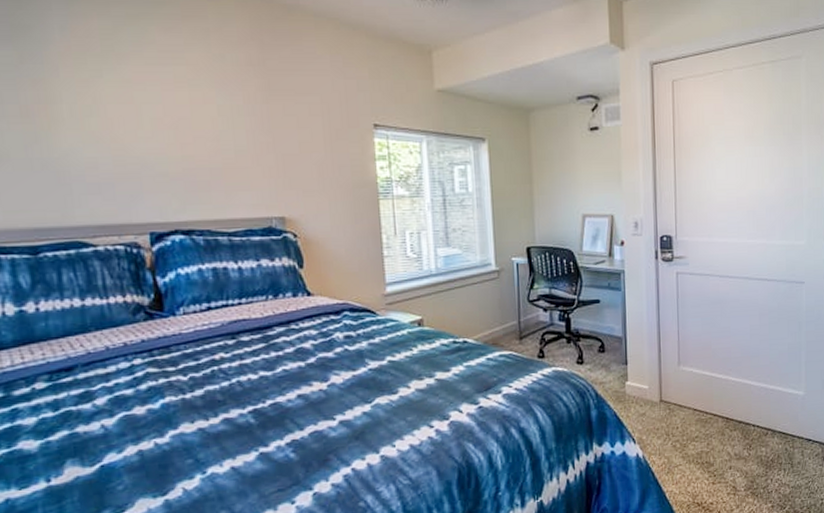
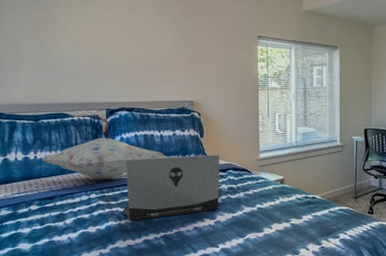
decorative pillow: none [47,275,249,336] -> present [41,138,166,179]
laptop: none [186,291,332,392] -> present [123,154,220,220]

